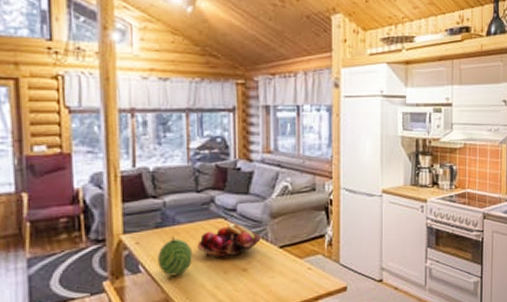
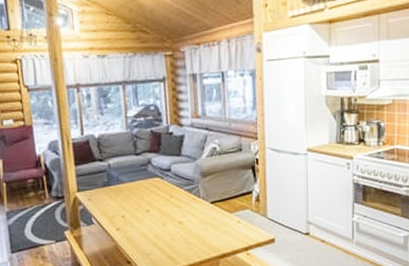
fruit: present [158,236,193,276] -> none [106,193,136,227]
fruit basket: present [197,223,261,260] -> none [139,182,194,214]

